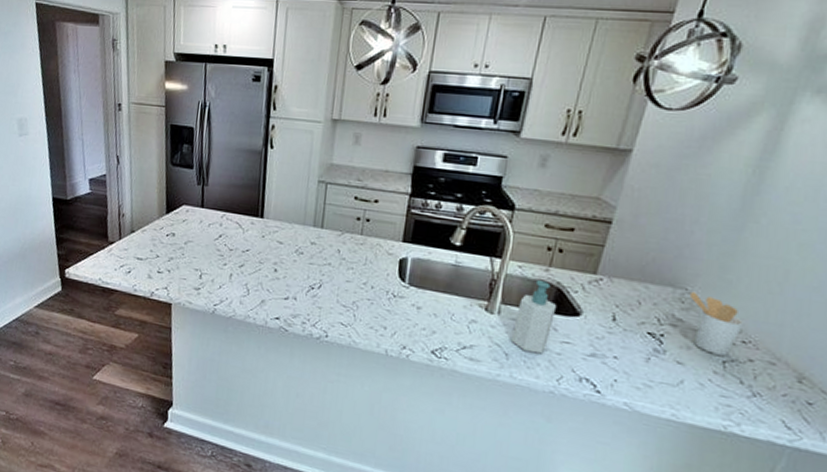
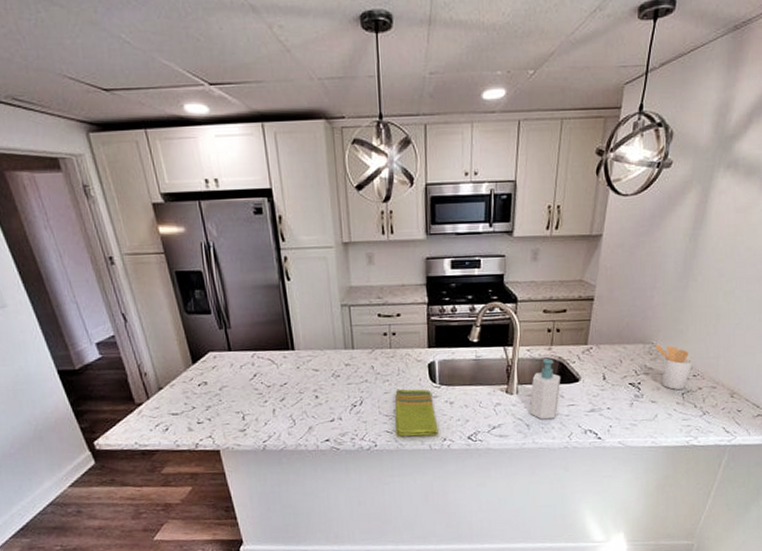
dish towel: none [351,279,399,341] -> present [394,388,439,436]

